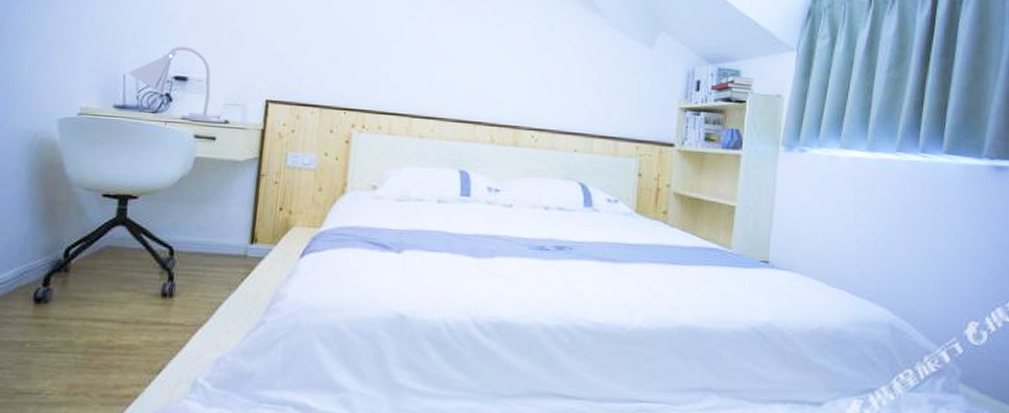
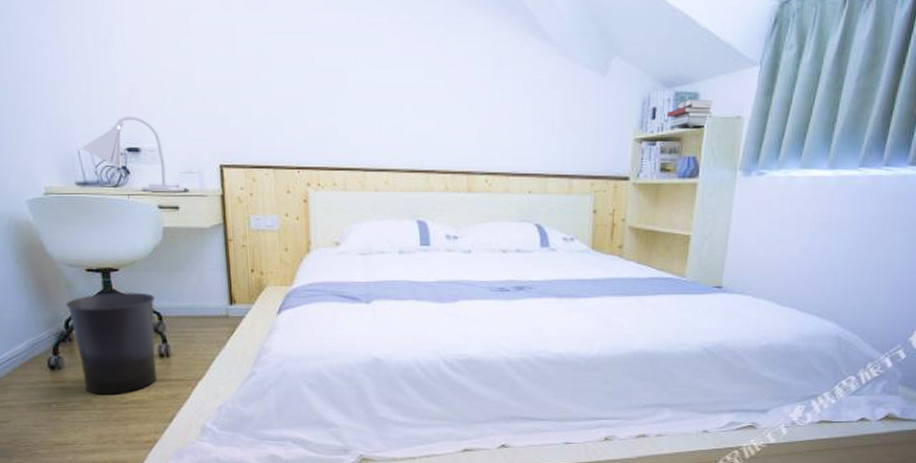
waste bin: none [69,221,171,338] -> present [65,292,158,396]

